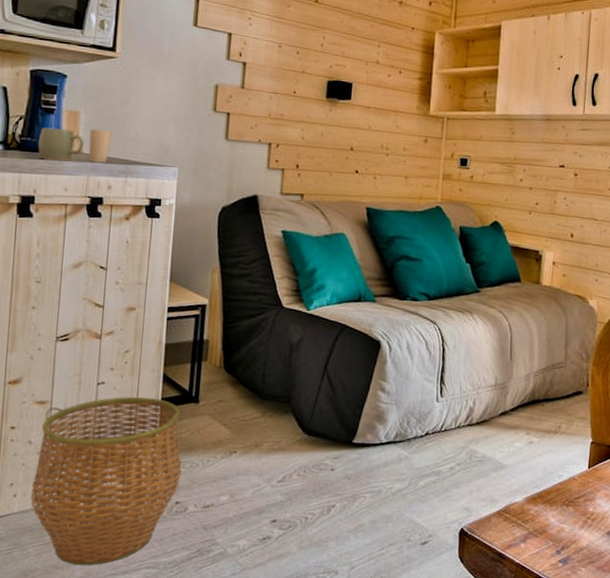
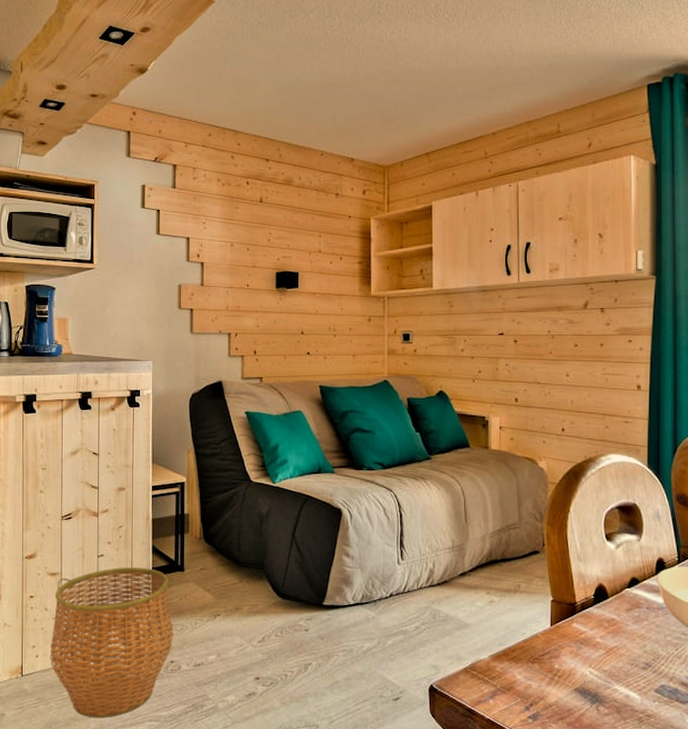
mug: present [38,127,84,161] -> none [36,334,73,362]
cup: present [89,128,112,163] -> none [77,332,95,362]

